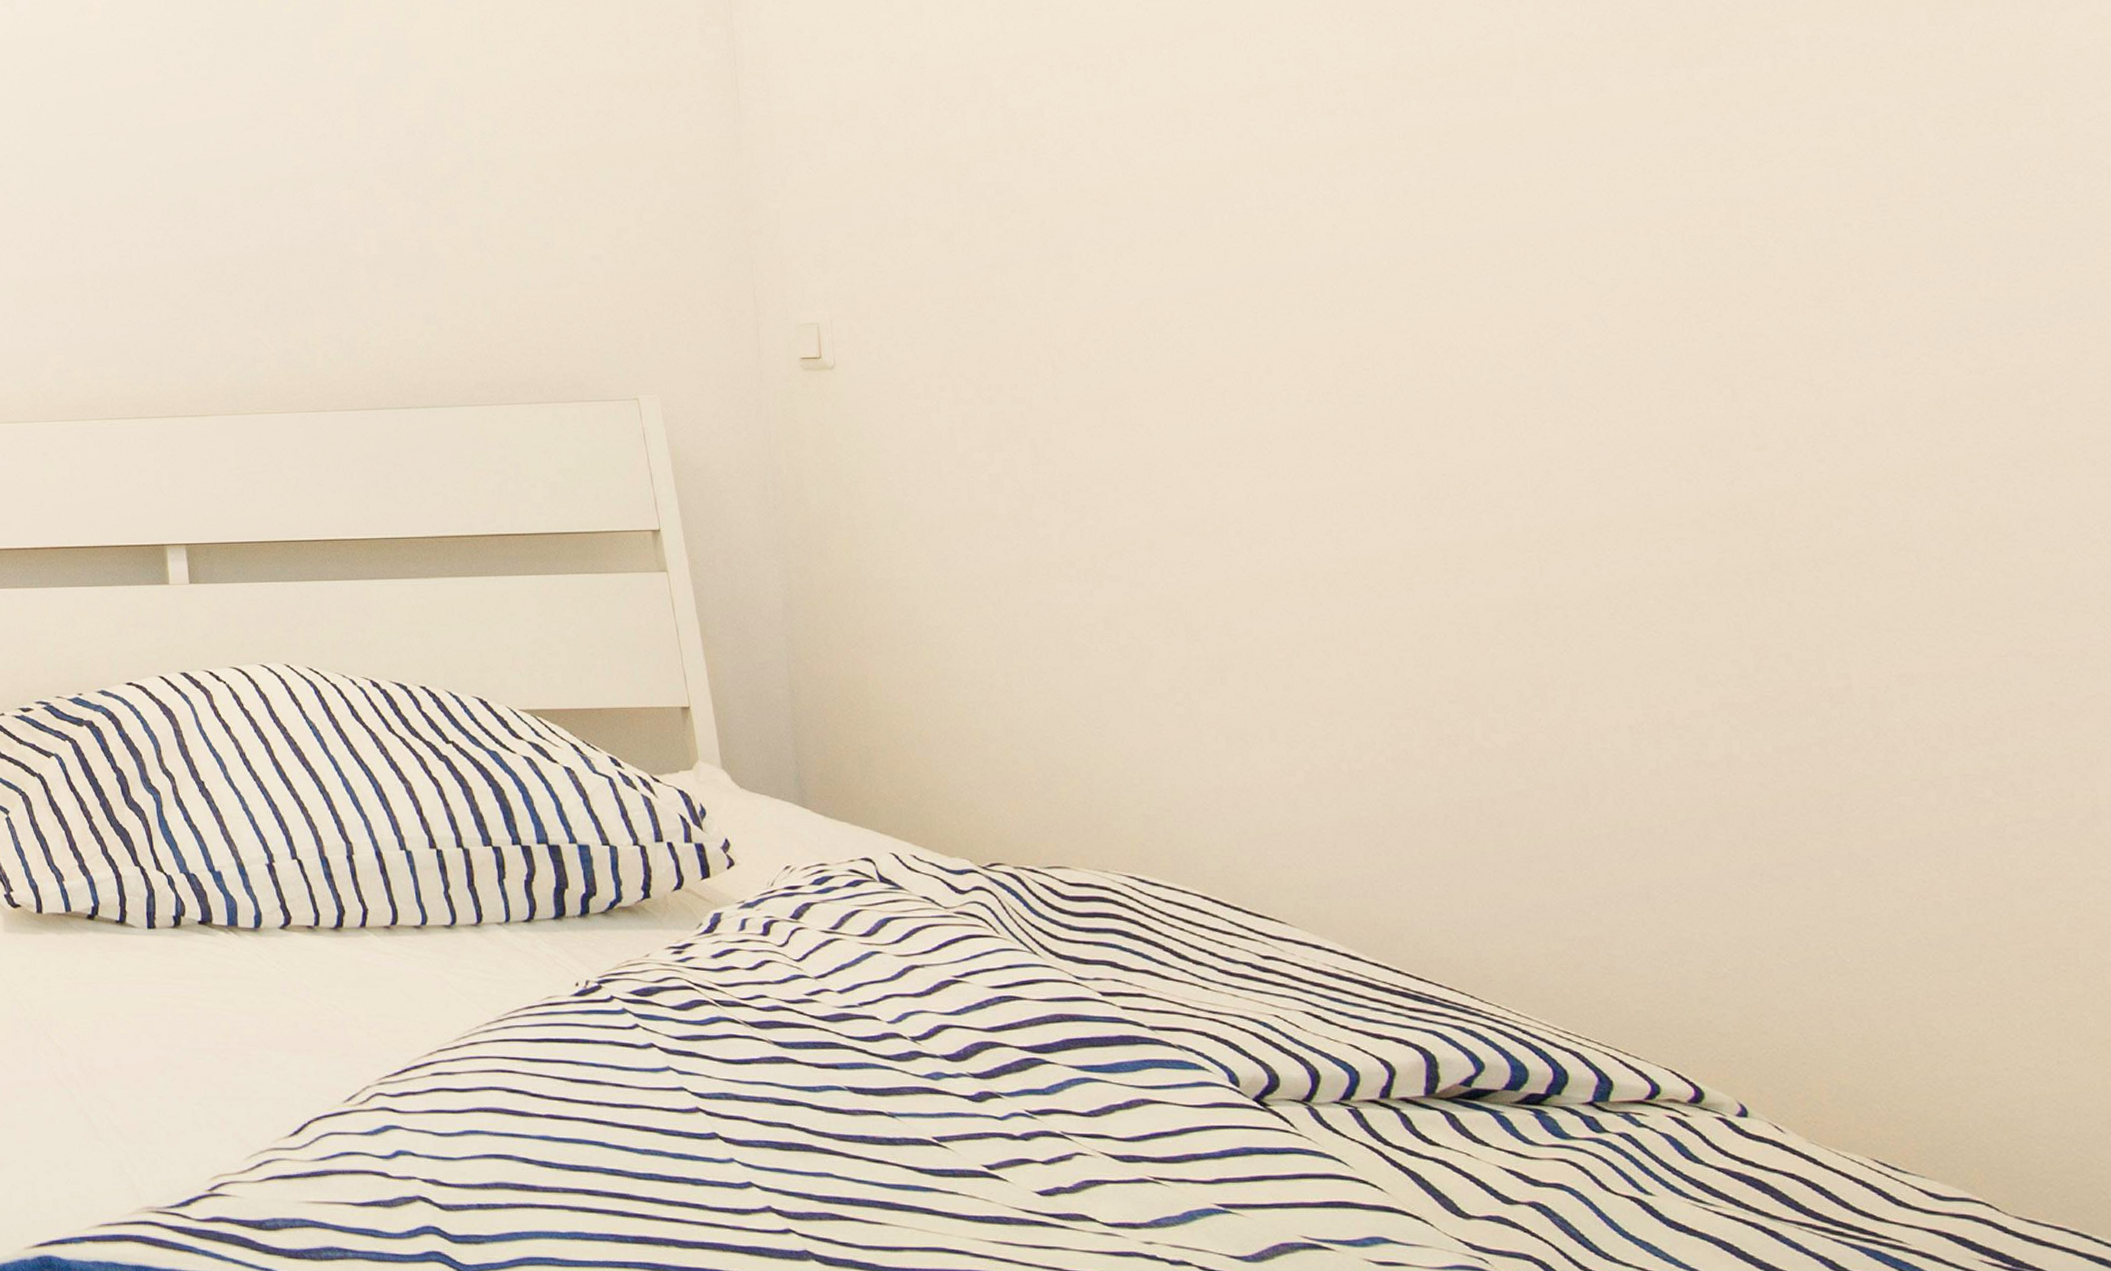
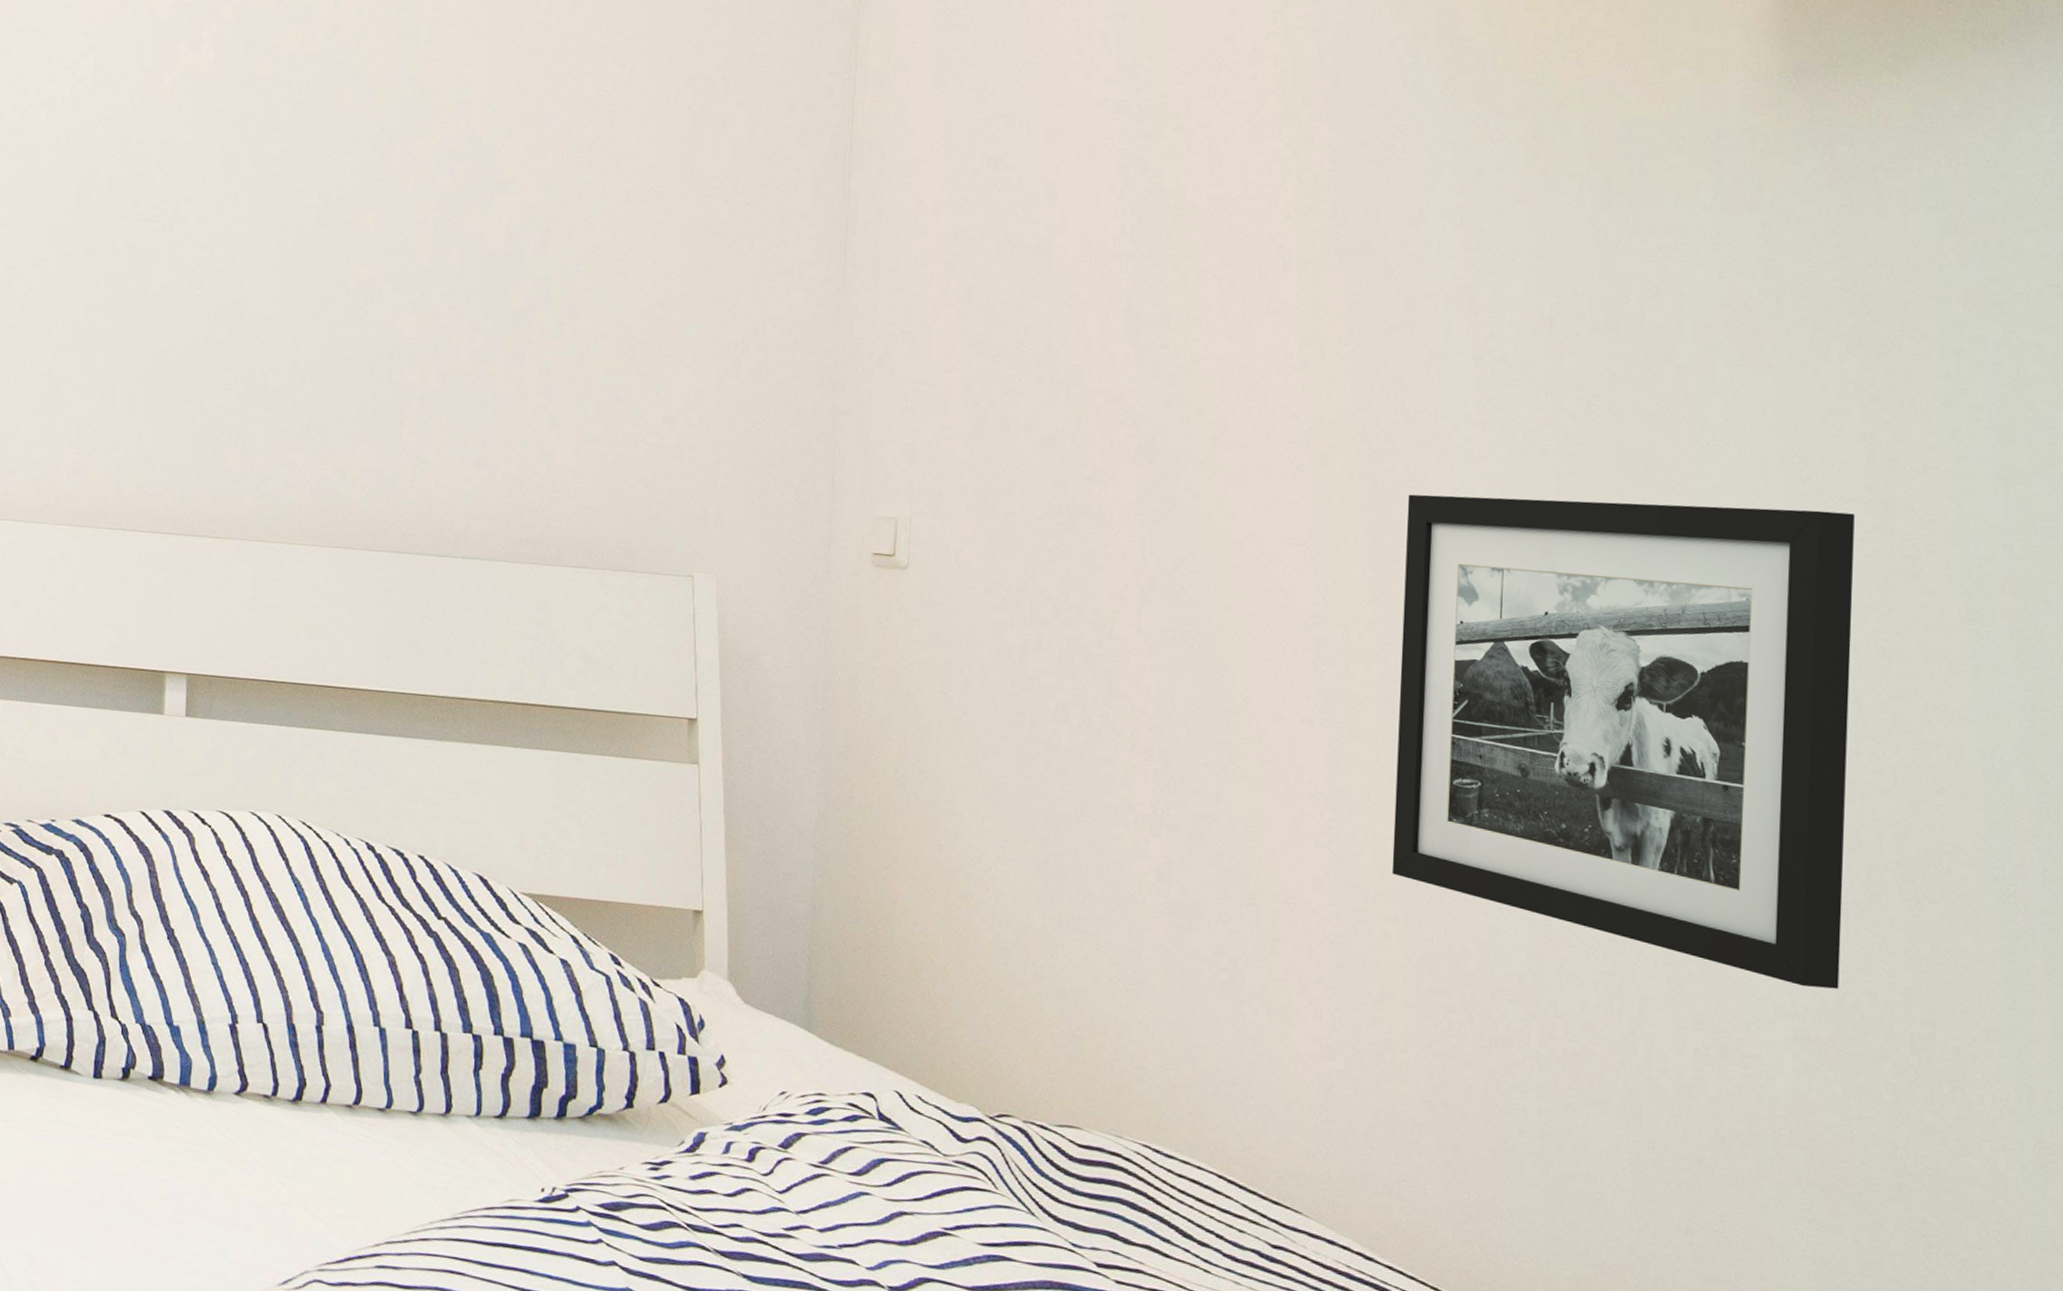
picture frame: none [1286,213,1755,656] -> present [1391,494,1855,989]

